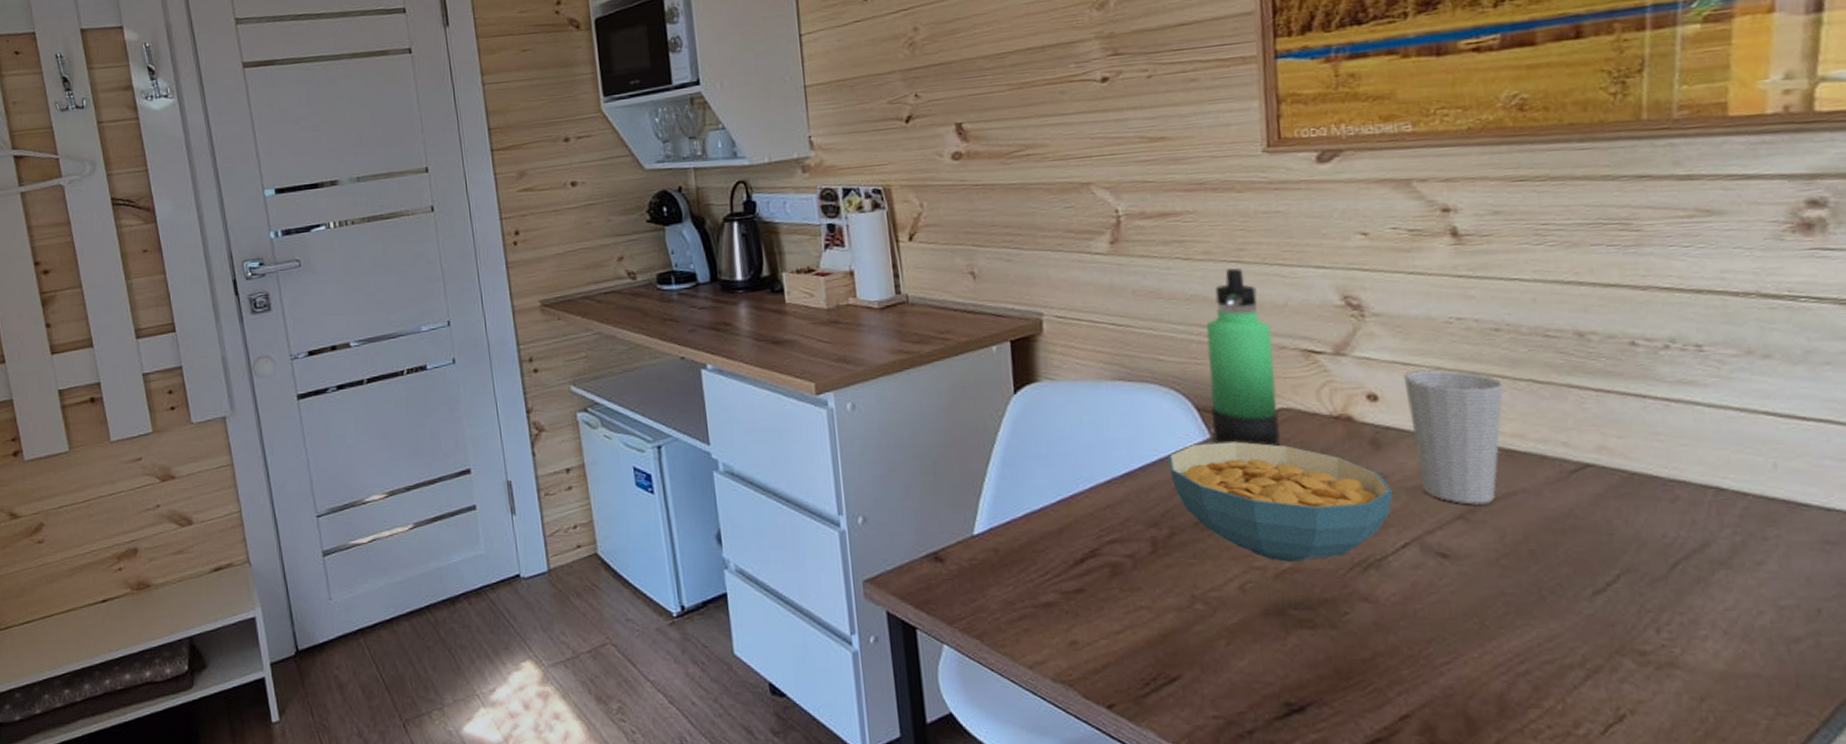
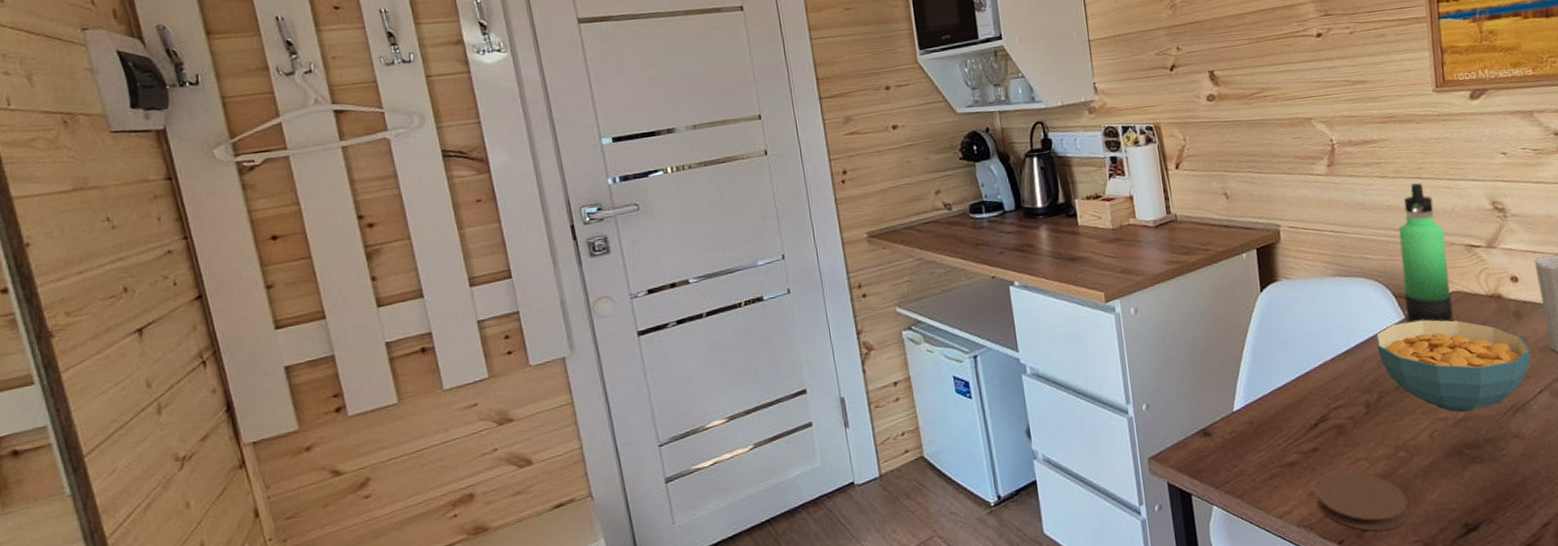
coaster: none [1079,622,1207,699] -> present [1316,472,1409,531]

